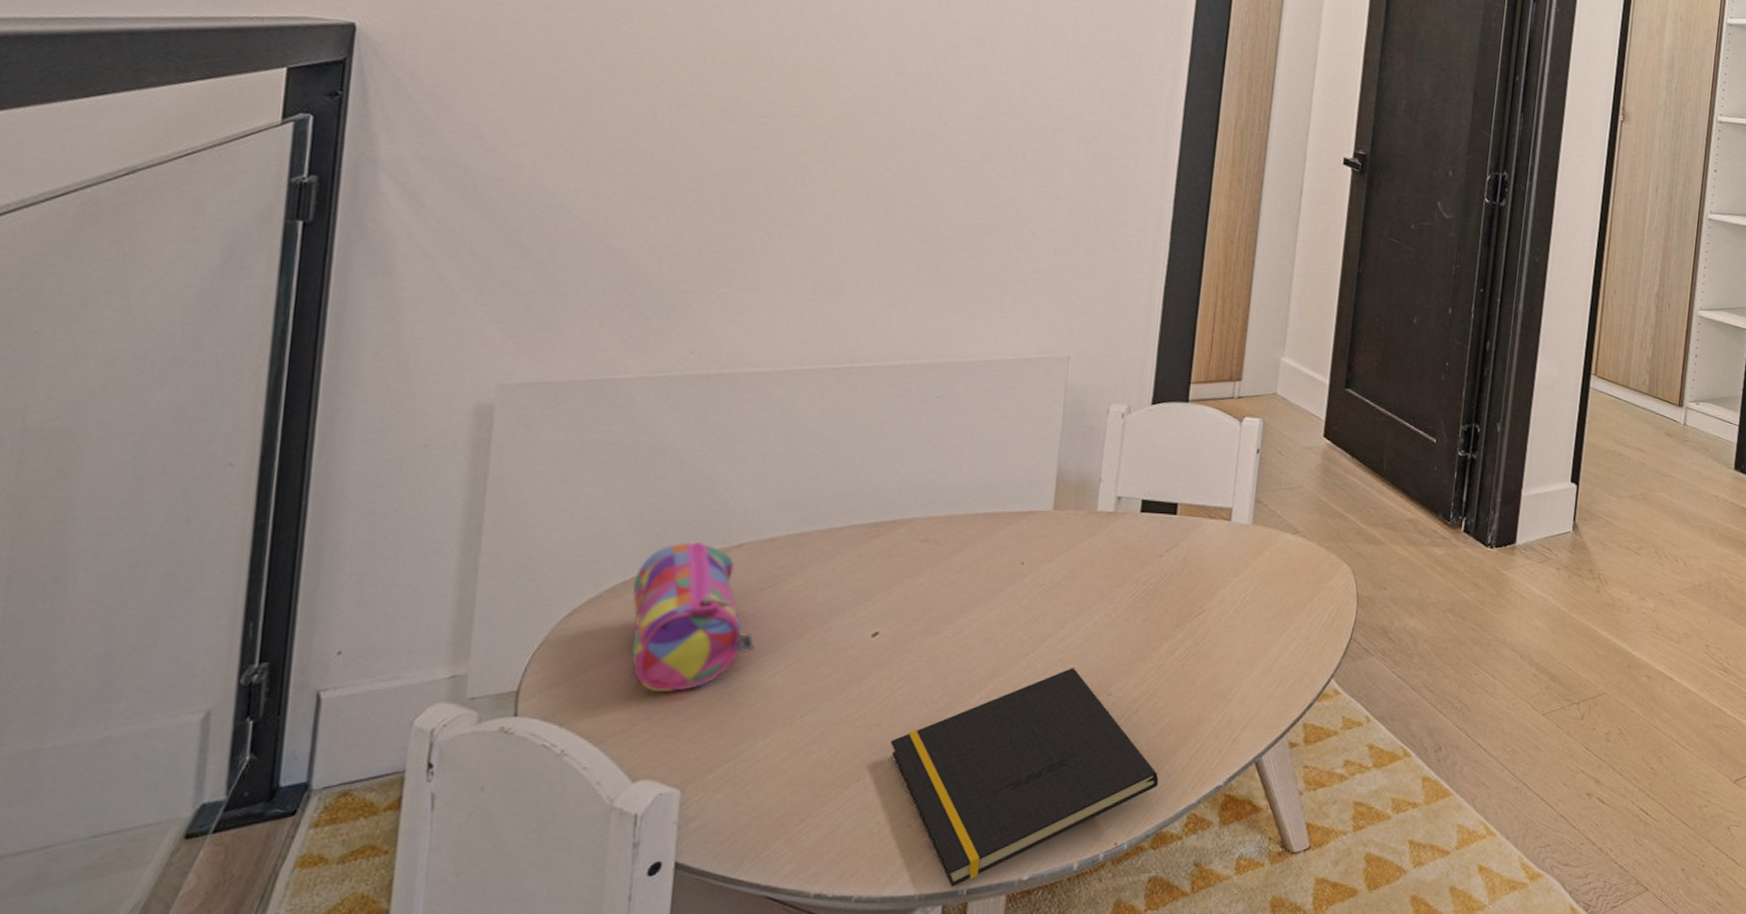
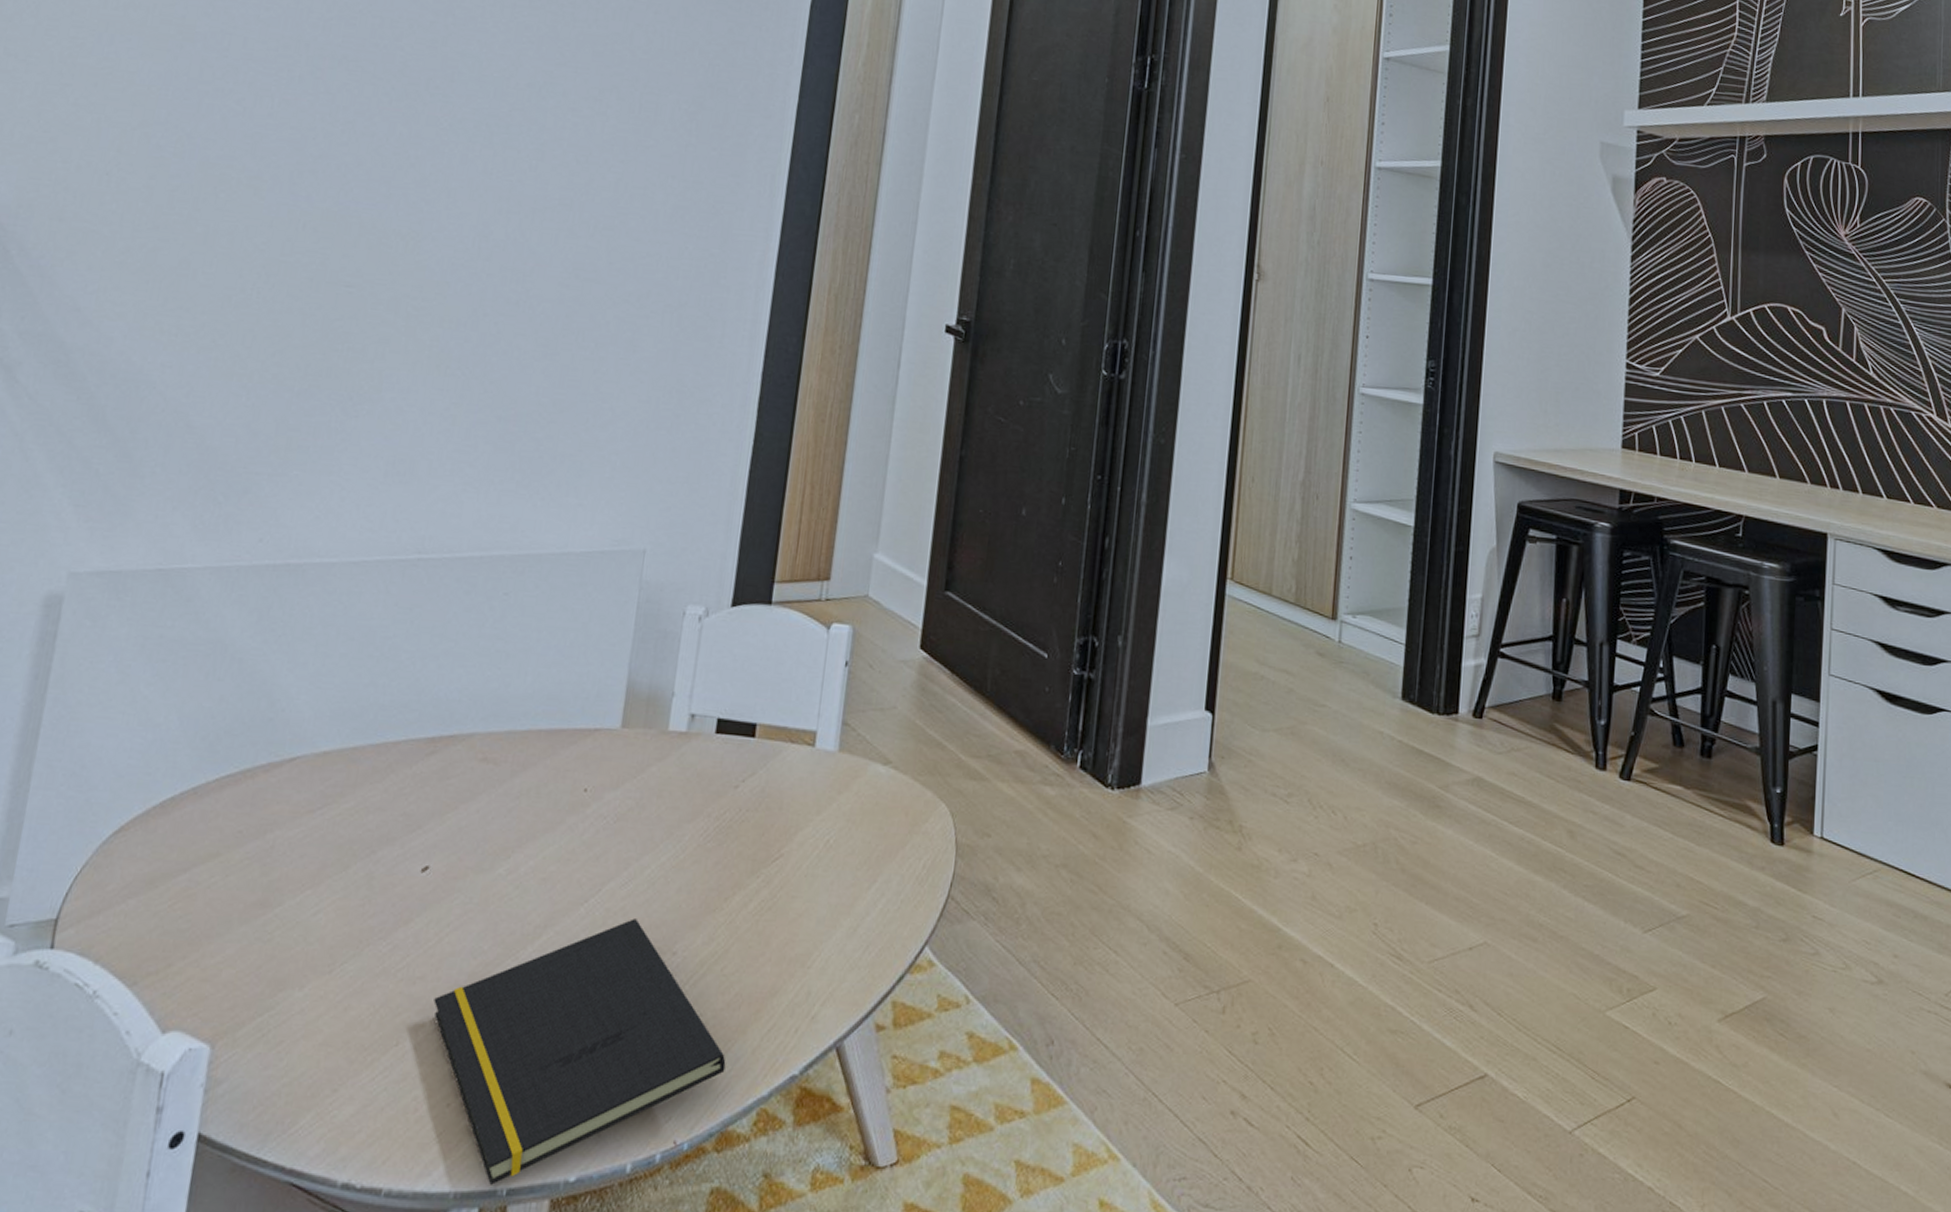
pencil case: present [631,541,755,693] -> none [173,753,300,929]

